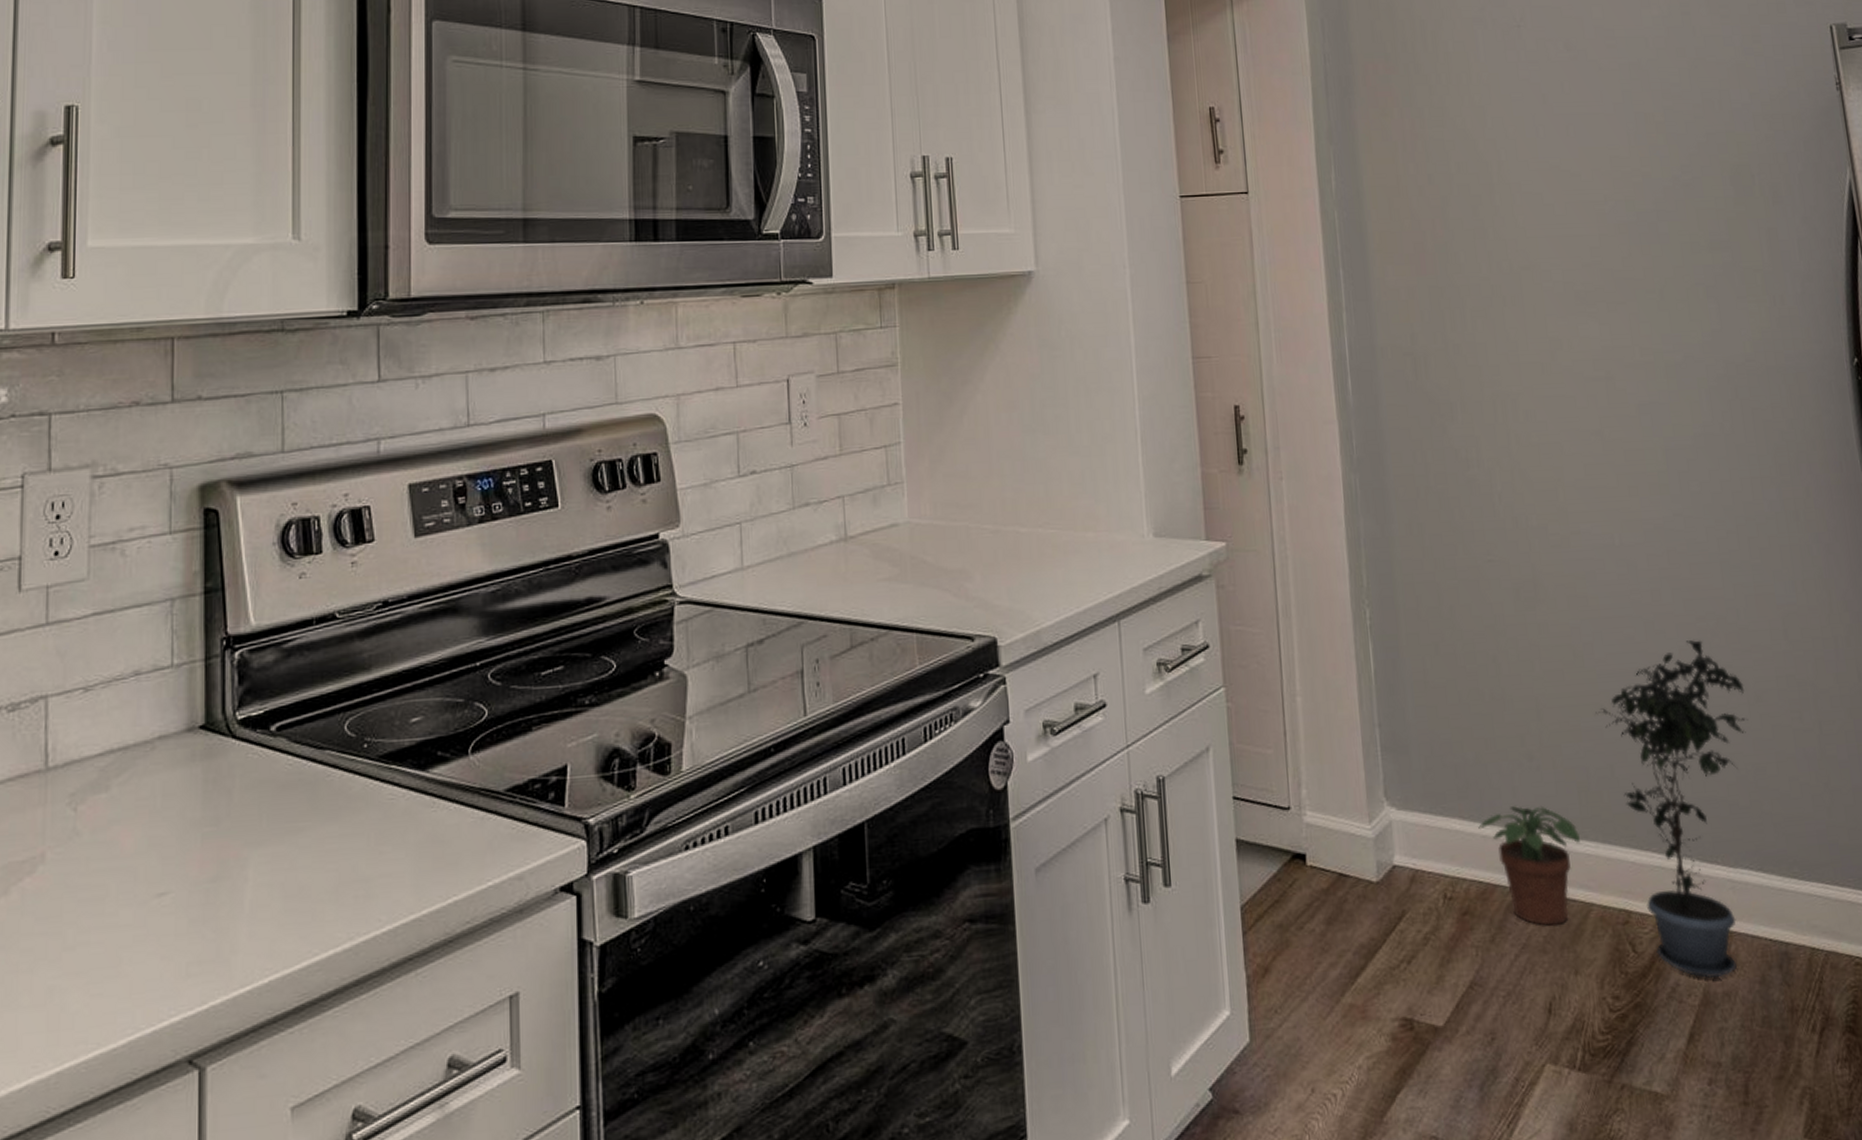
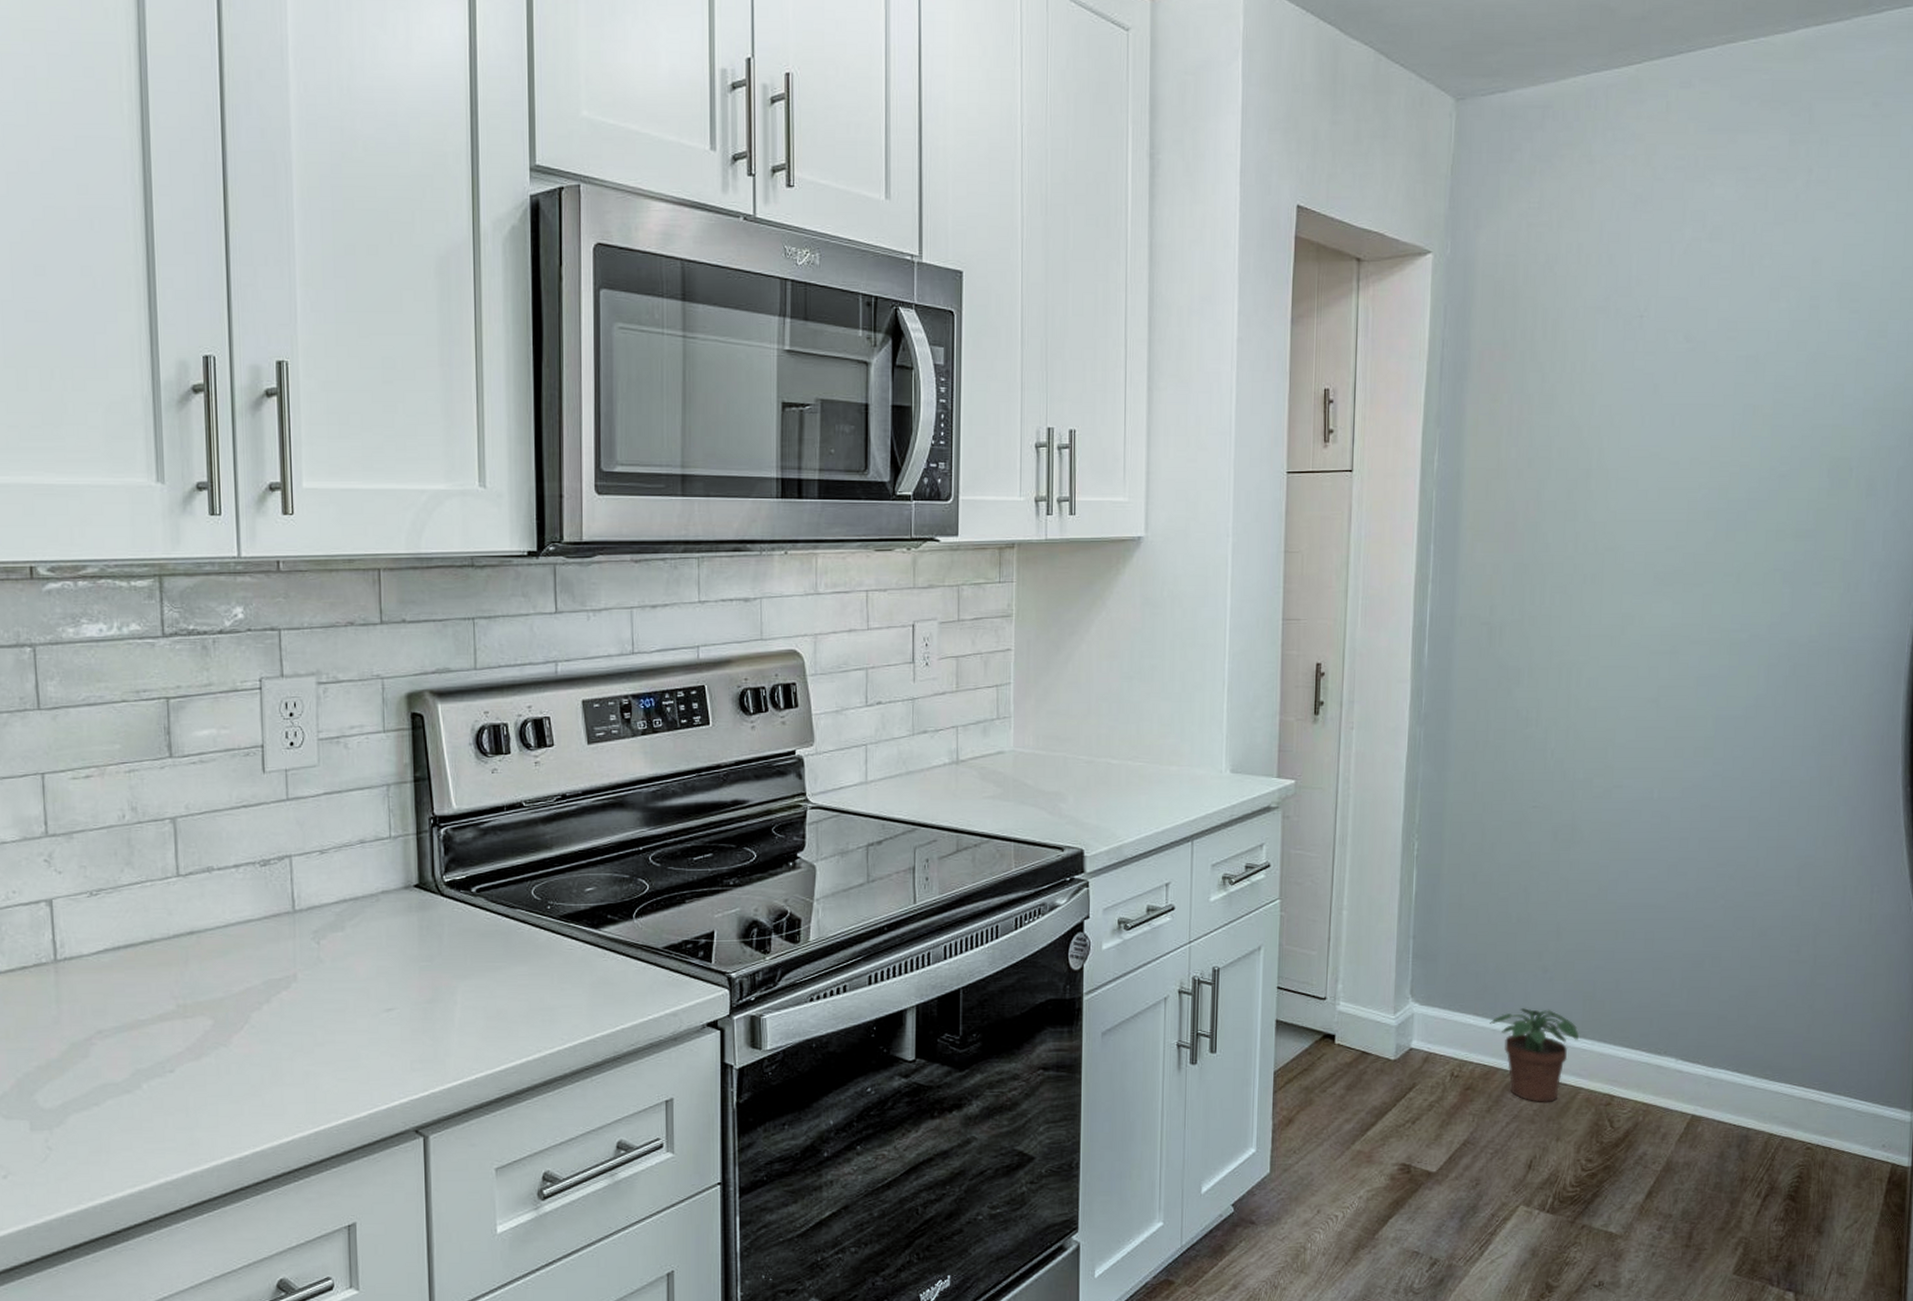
potted plant: present [1595,640,1748,978] -> none [1610,882,1751,1151]

